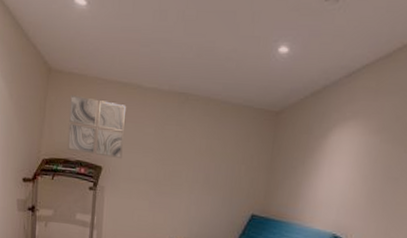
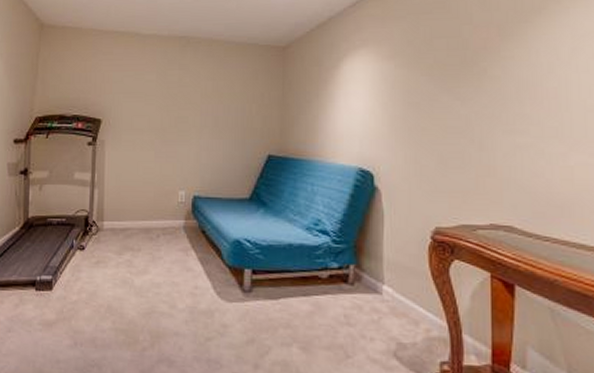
wall art: present [67,95,127,159] -> none [62,48,125,110]

